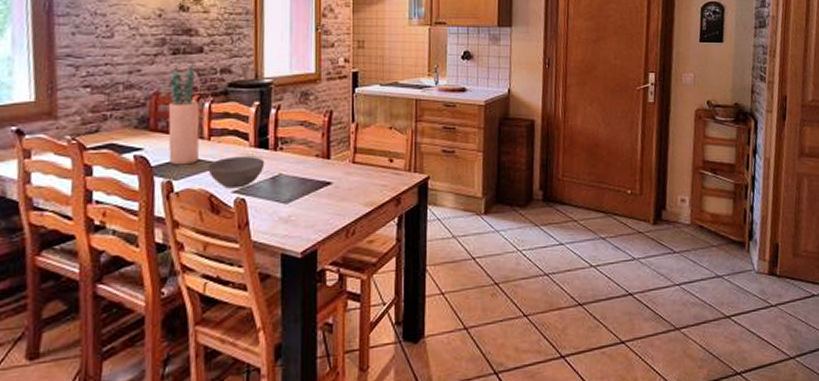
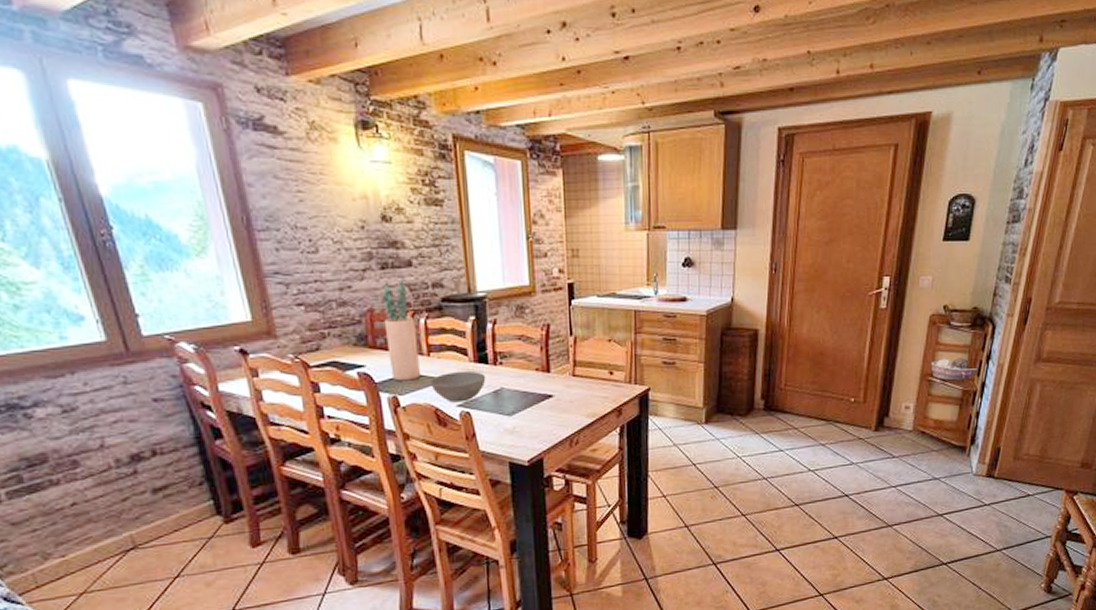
decorative basket: none [701,151,746,174] -> present [930,358,978,381]

